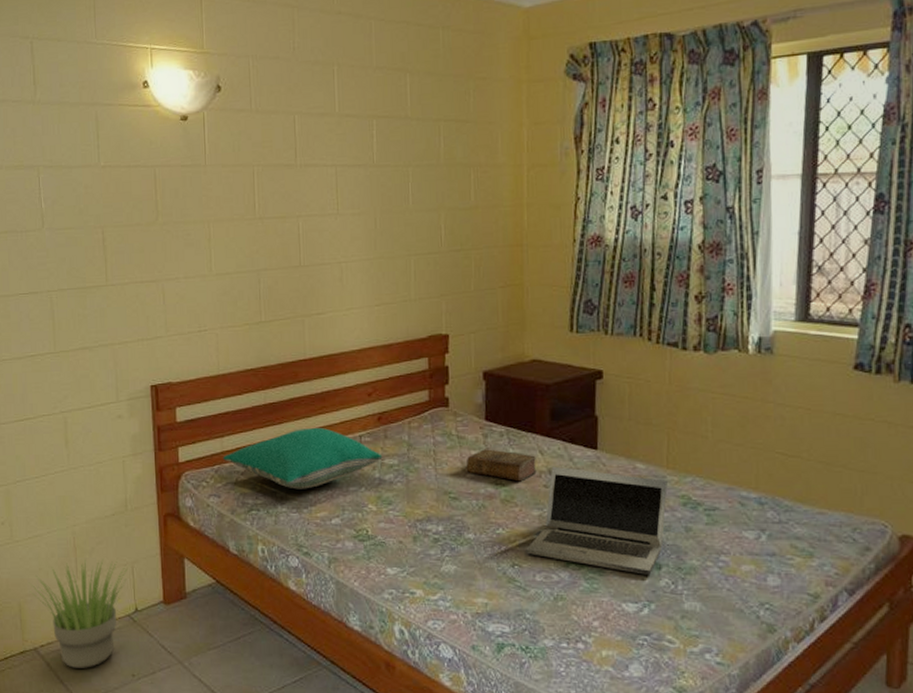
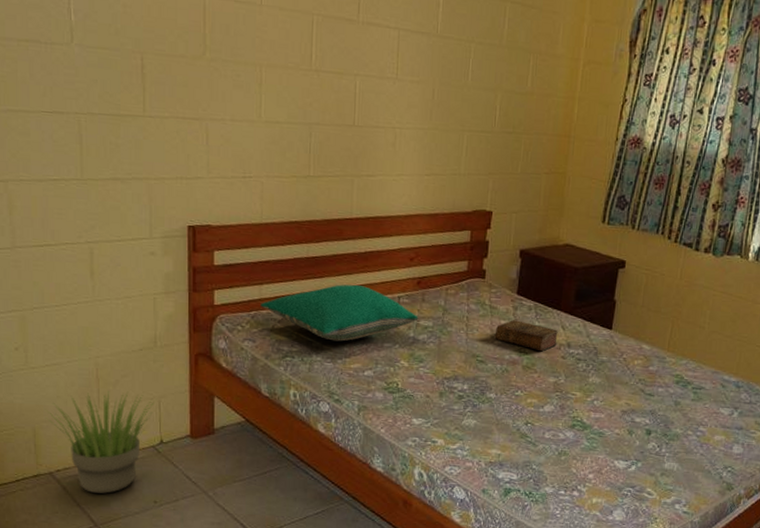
laptop: present [526,466,668,575] -> none [539,340,666,438]

